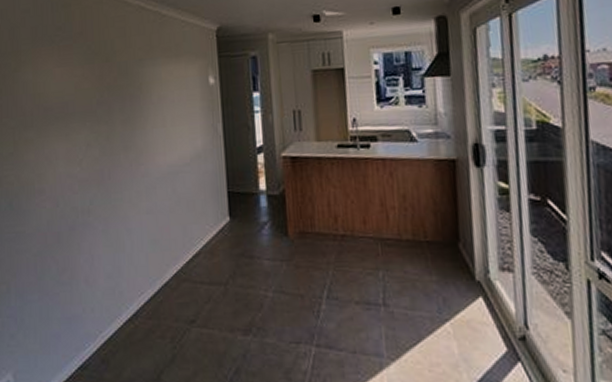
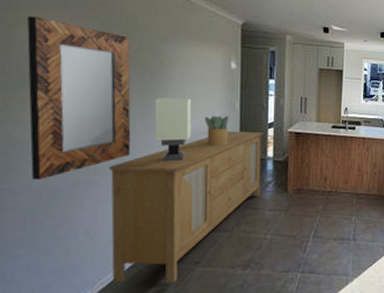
home mirror: none [25,56,118,222] -> present [26,16,131,180]
sideboard: none [99,159,256,345] -> present [108,131,263,284]
table lamp: none [136,124,174,201] -> present [154,97,192,162]
potted plant: none [186,142,213,179] -> present [204,115,230,146]

